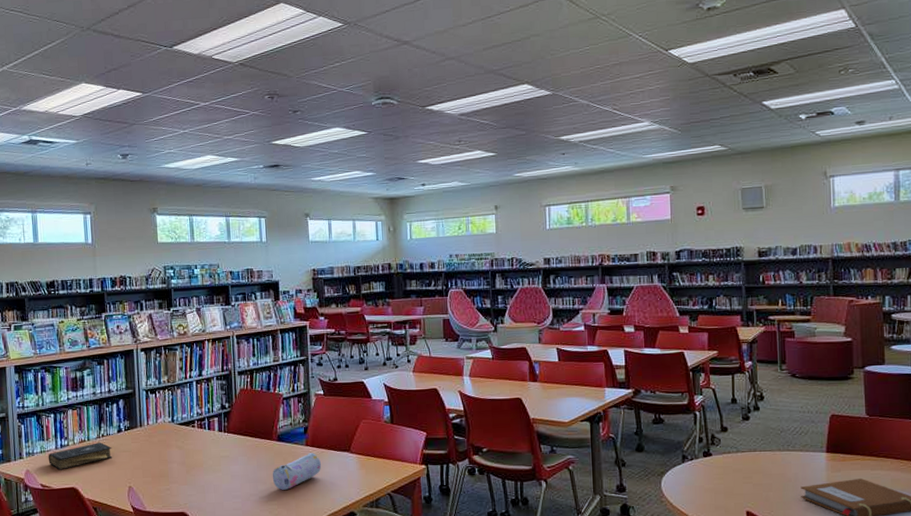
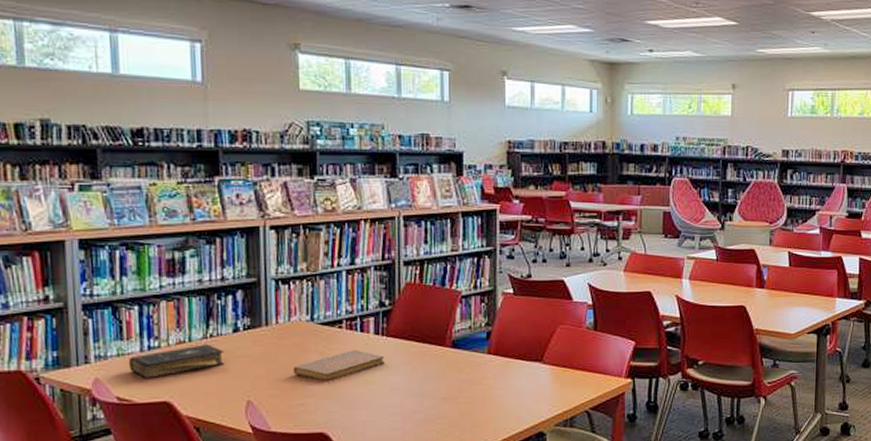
notebook: none [160,445,227,470] -> present [292,350,385,381]
pencil case: present [272,453,321,490] -> none [442,362,505,406]

